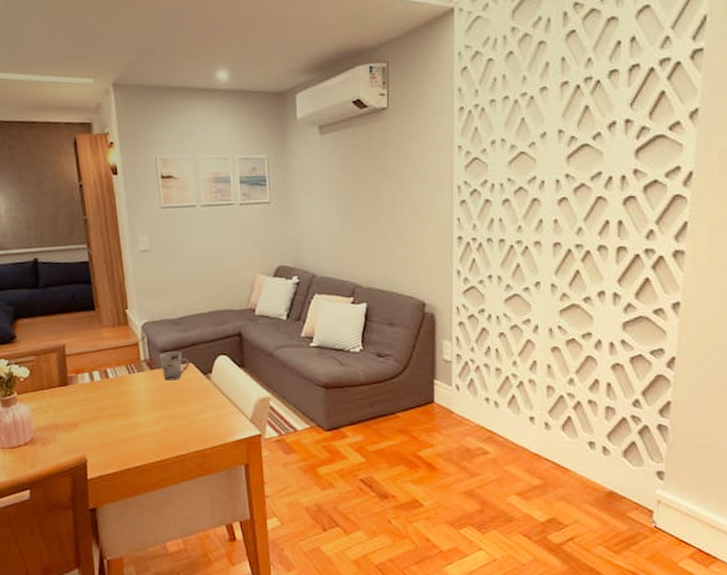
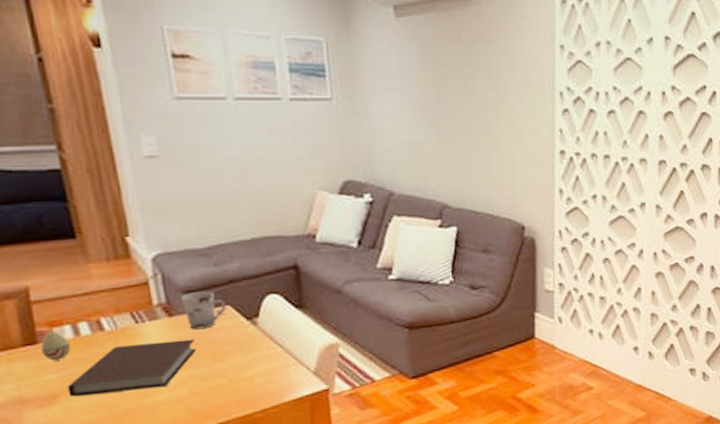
decorative egg: none [70,377,88,398] -> present [41,331,71,361]
notebook: none [84,388,168,426] -> present [67,339,197,397]

